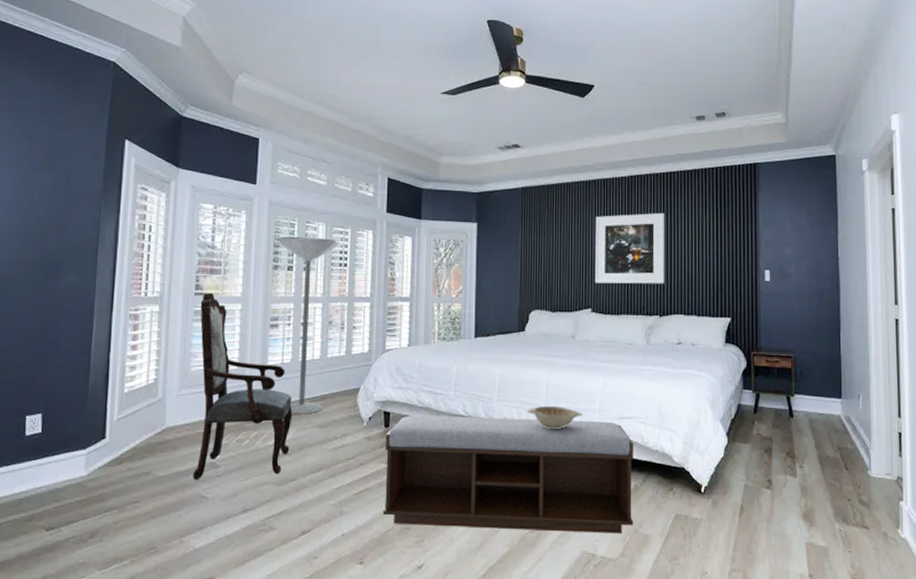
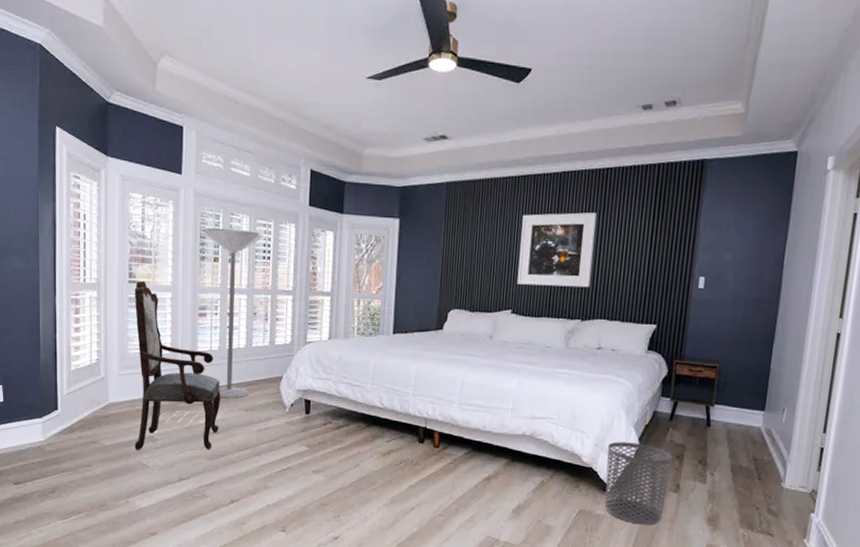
bench: present [383,415,633,533] -> none [304,404,544,523]
decorative bowl: present [526,406,583,430] -> none [440,402,495,426]
waste bin: none [697,438,761,526] -> present [604,441,672,525]

